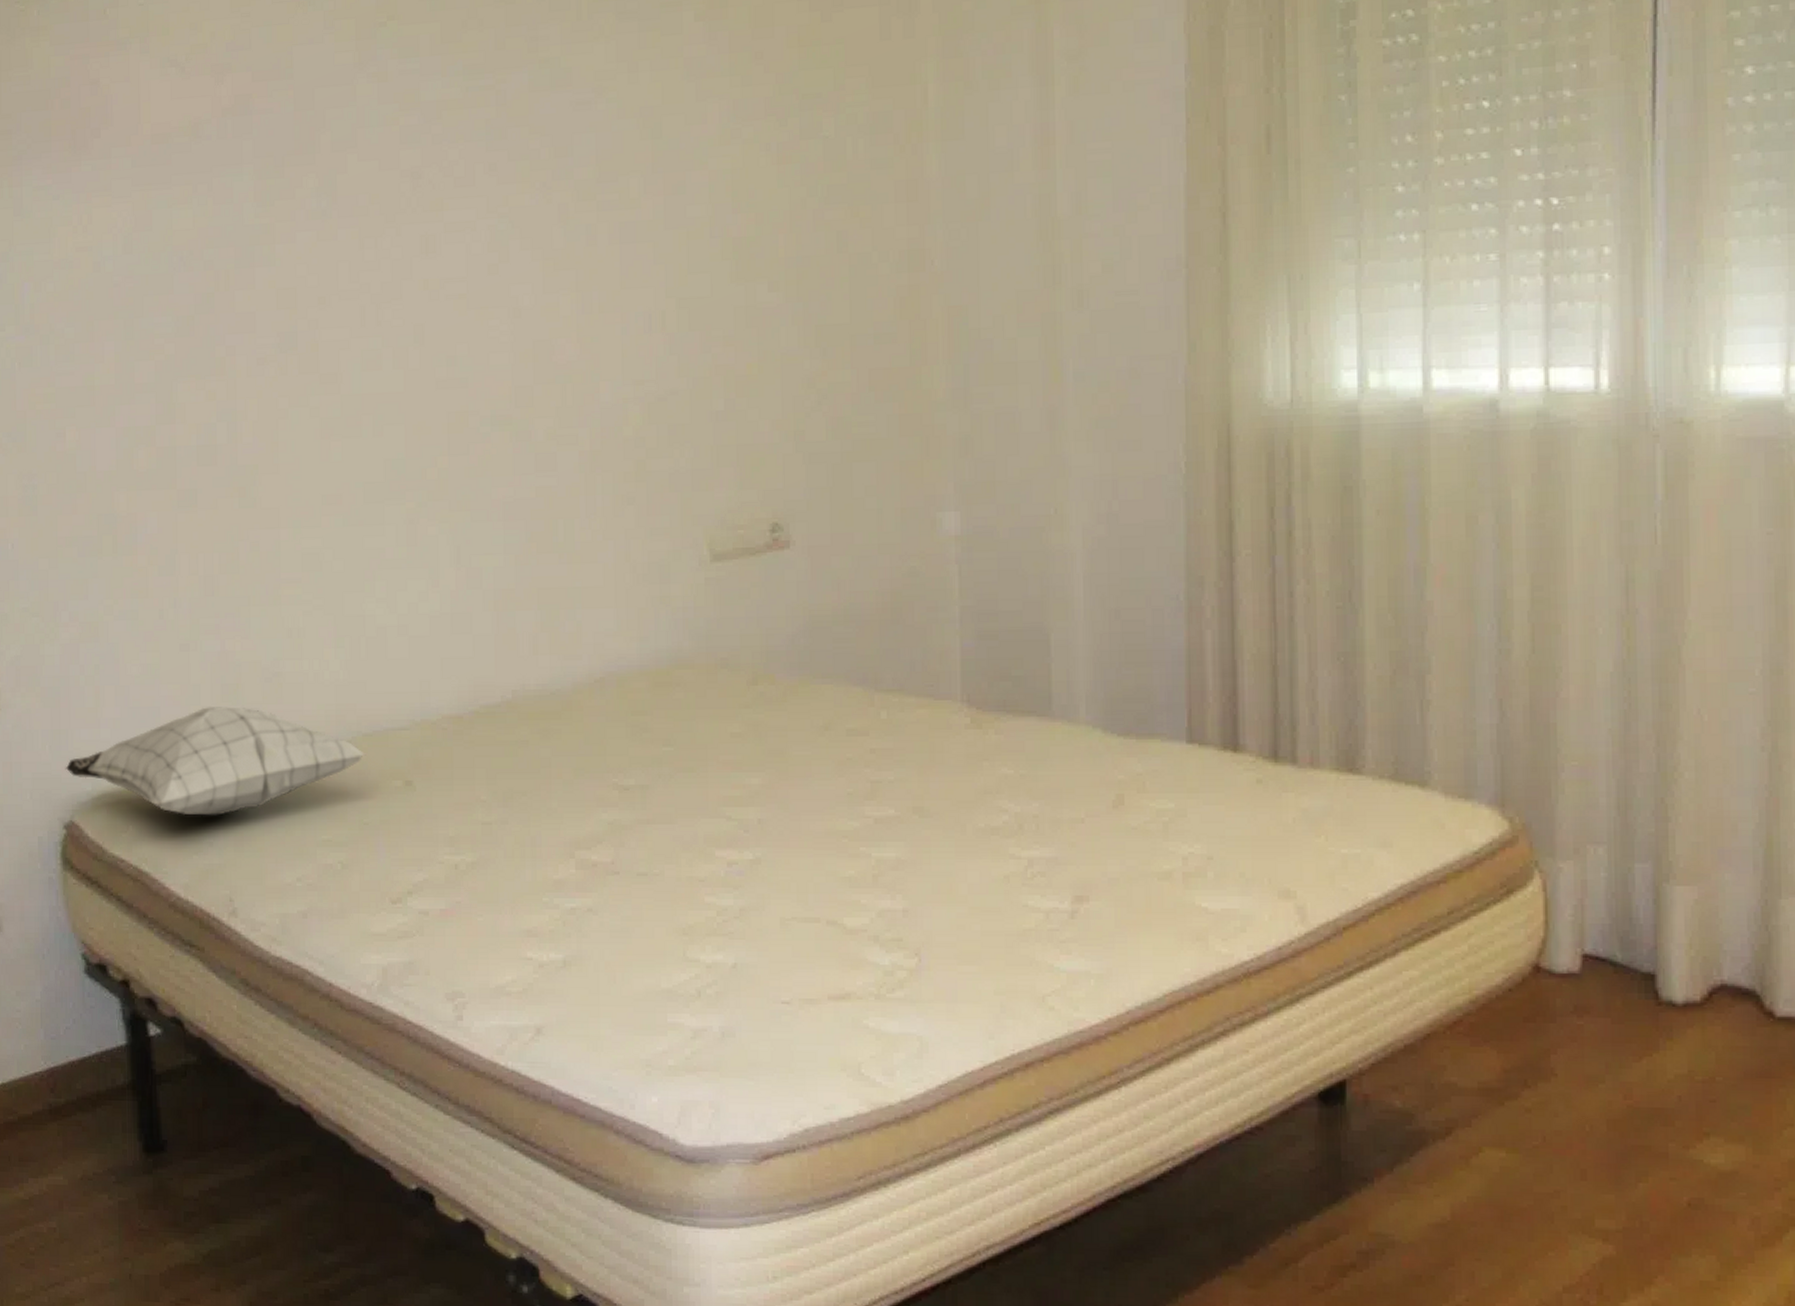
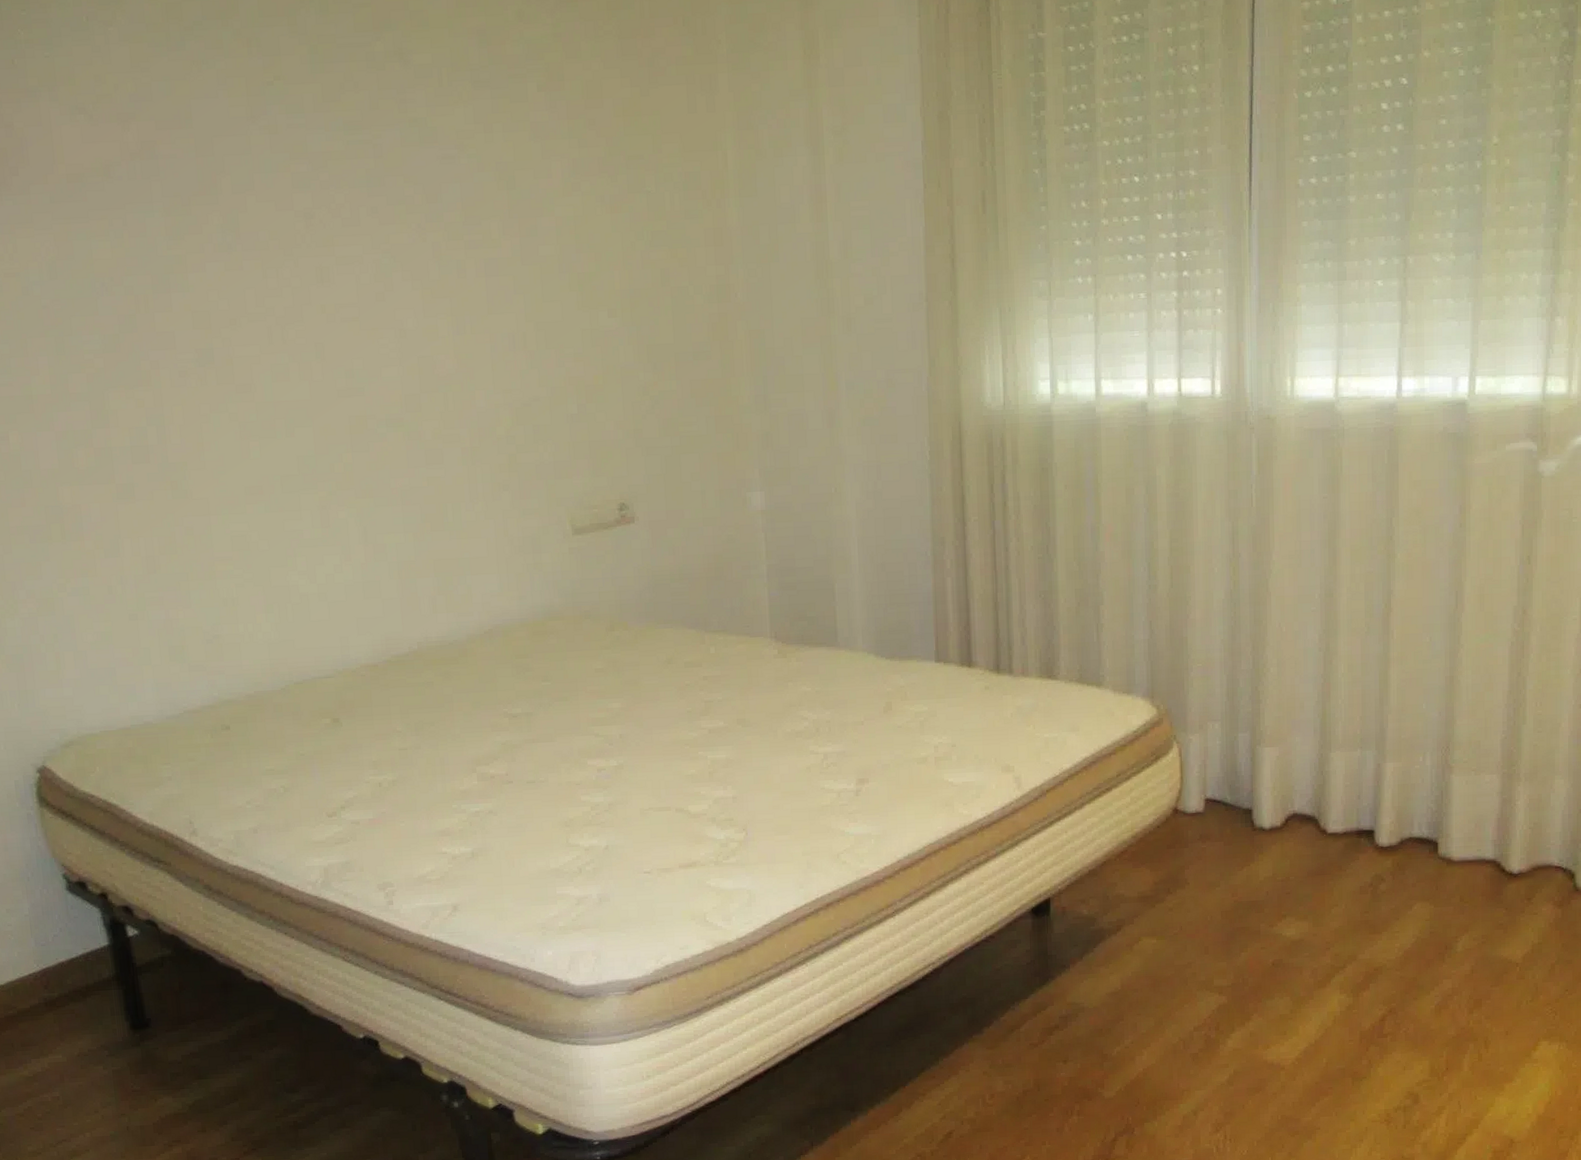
pillow: present [65,706,366,816] -> none [34,664,299,756]

